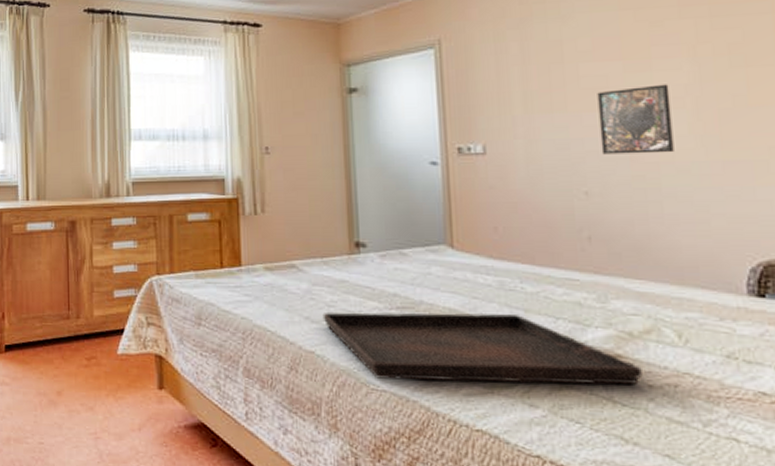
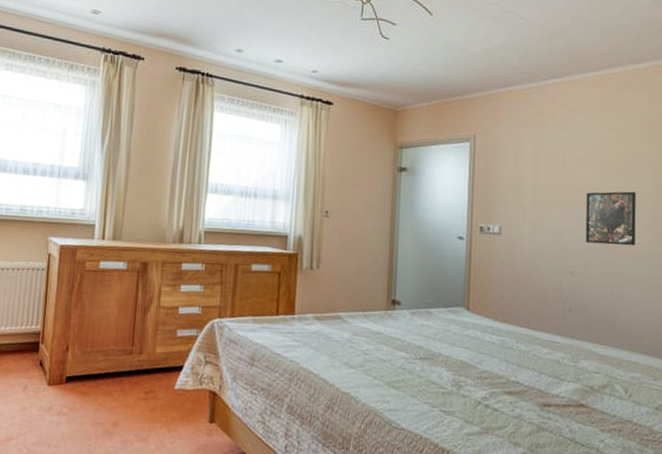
serving tray: present [322,311,643,386] -> none [359,359,598,429]

